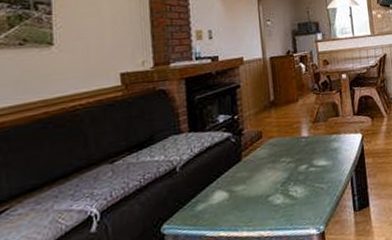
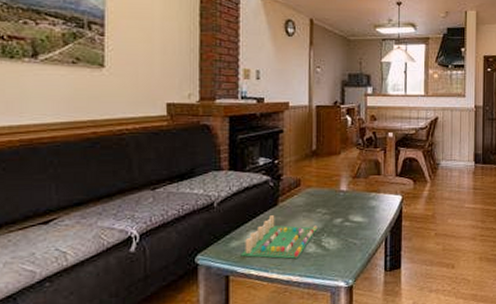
board game: none [208,171,284,219] -> present [241,215,318,259]

